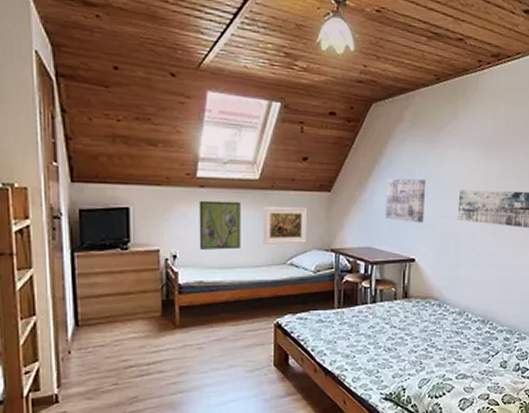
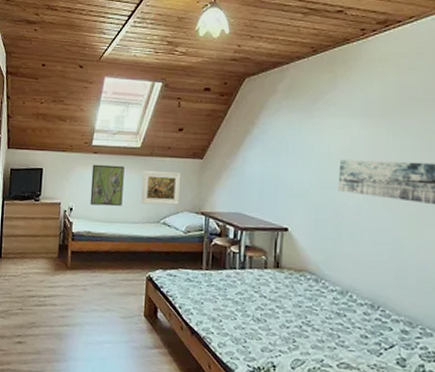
wall art: present [385,178,427,224] -> none [256,147,302,193]

